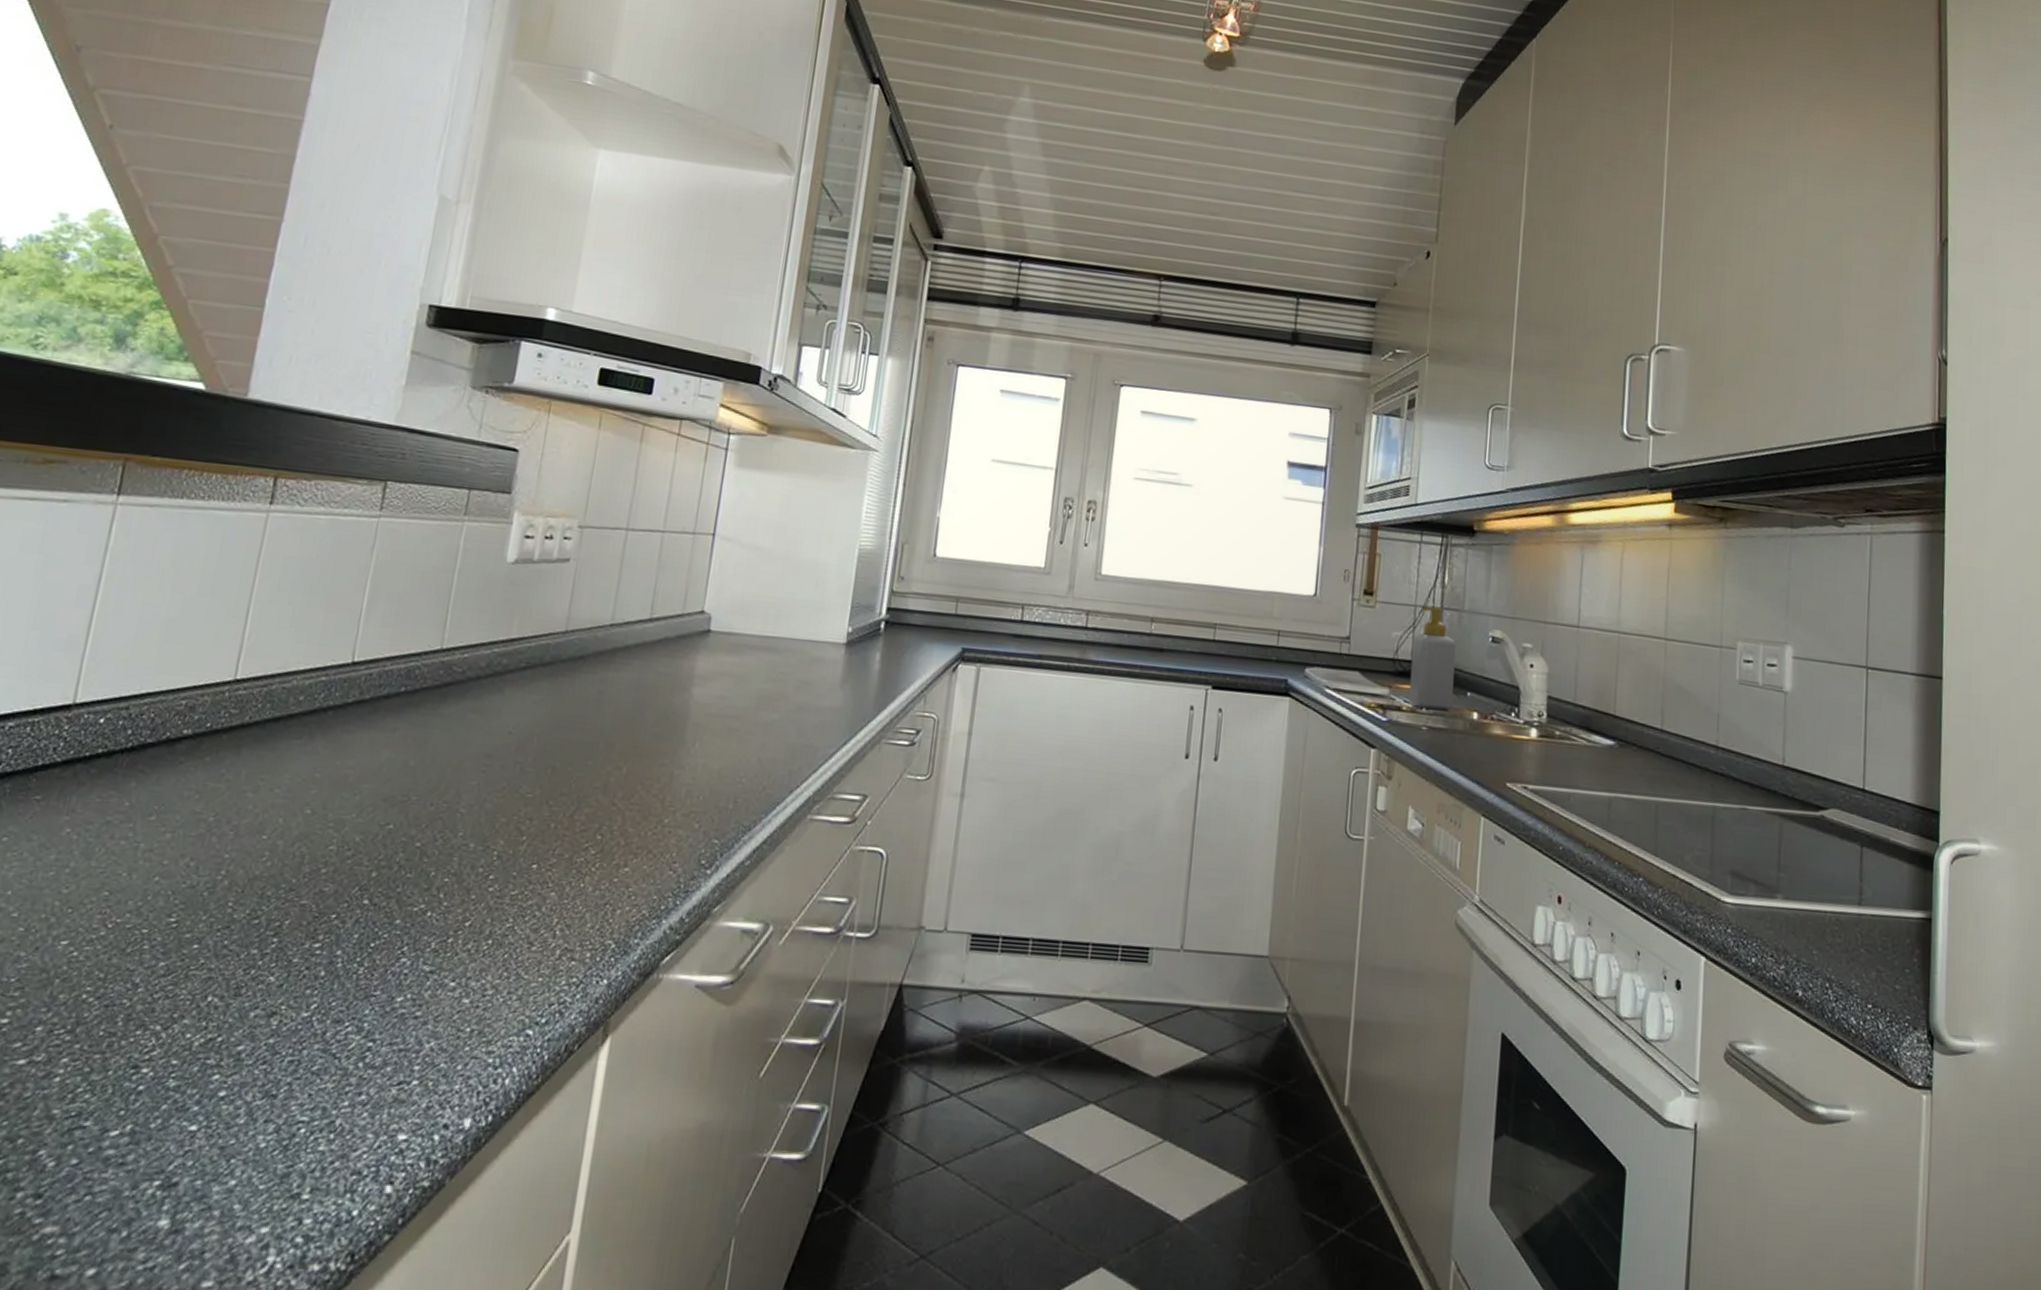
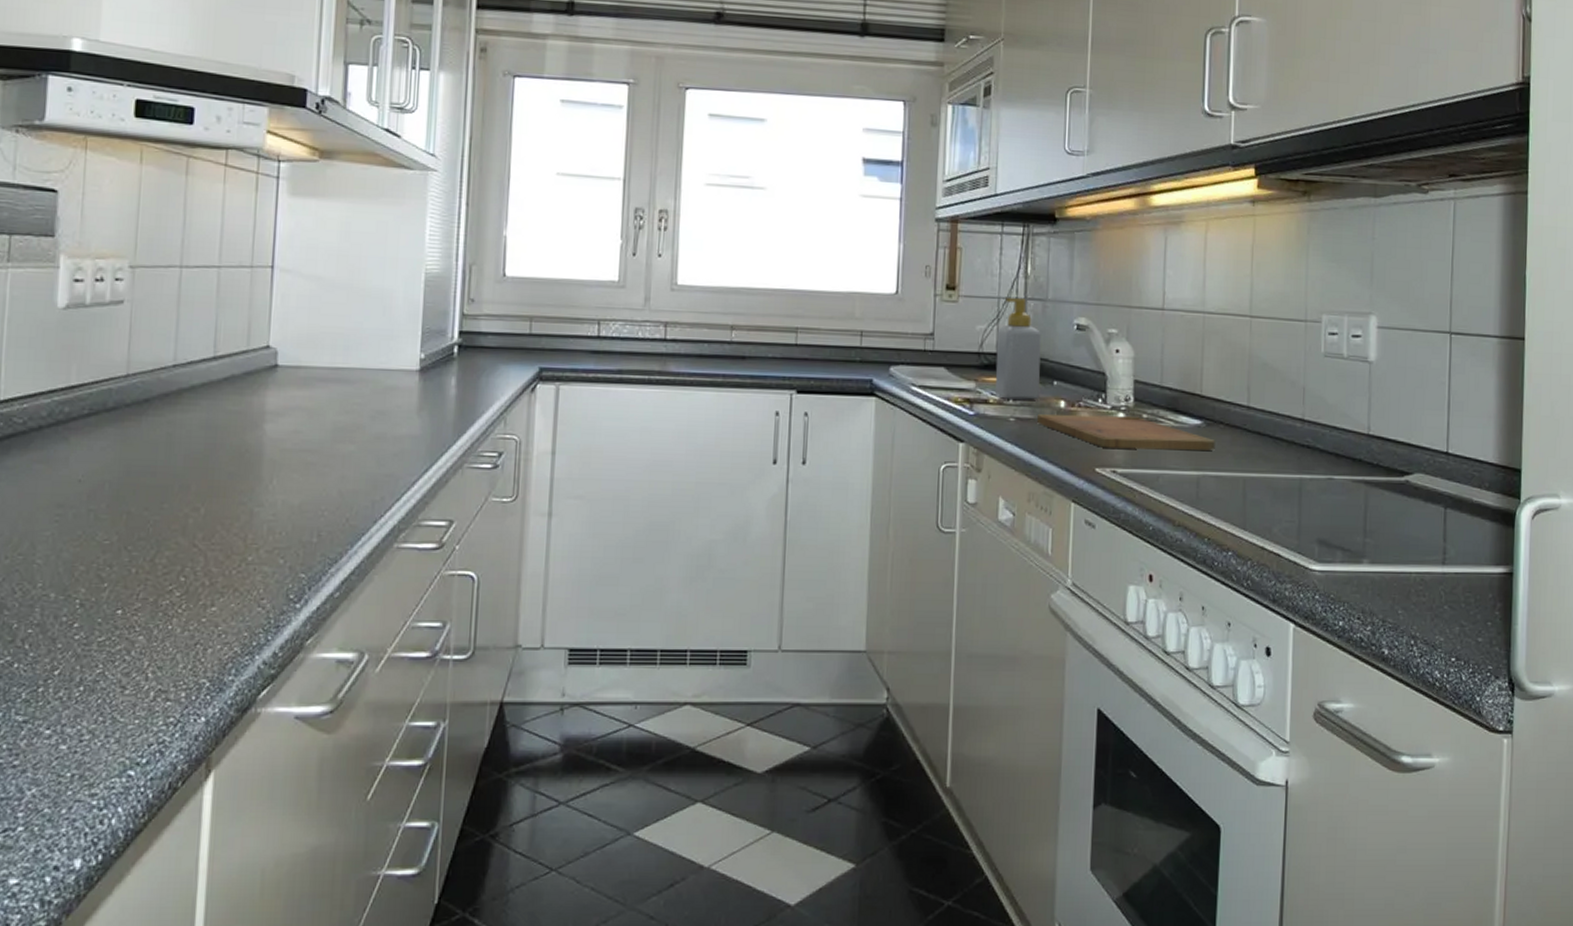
cutting board: none [1449,725,1628,772] -> present [1037,414,1215,450]

